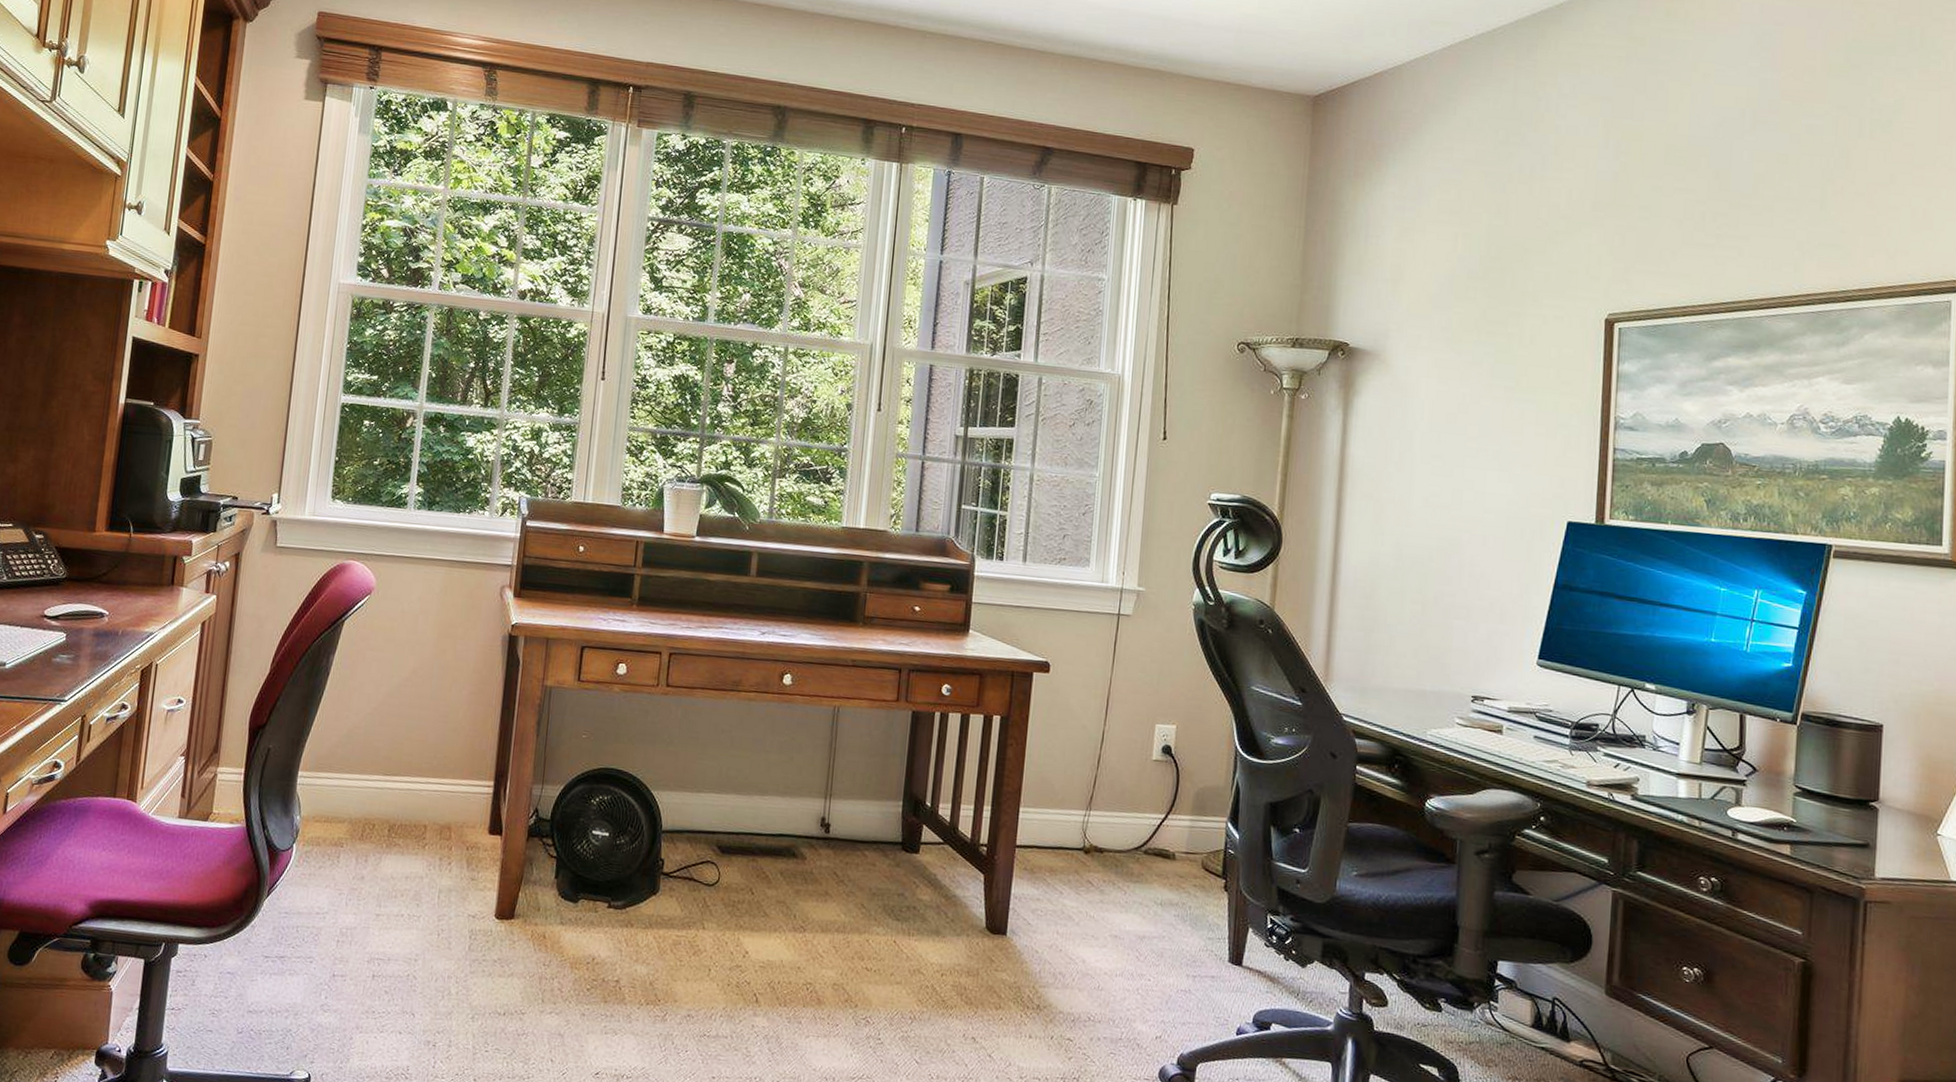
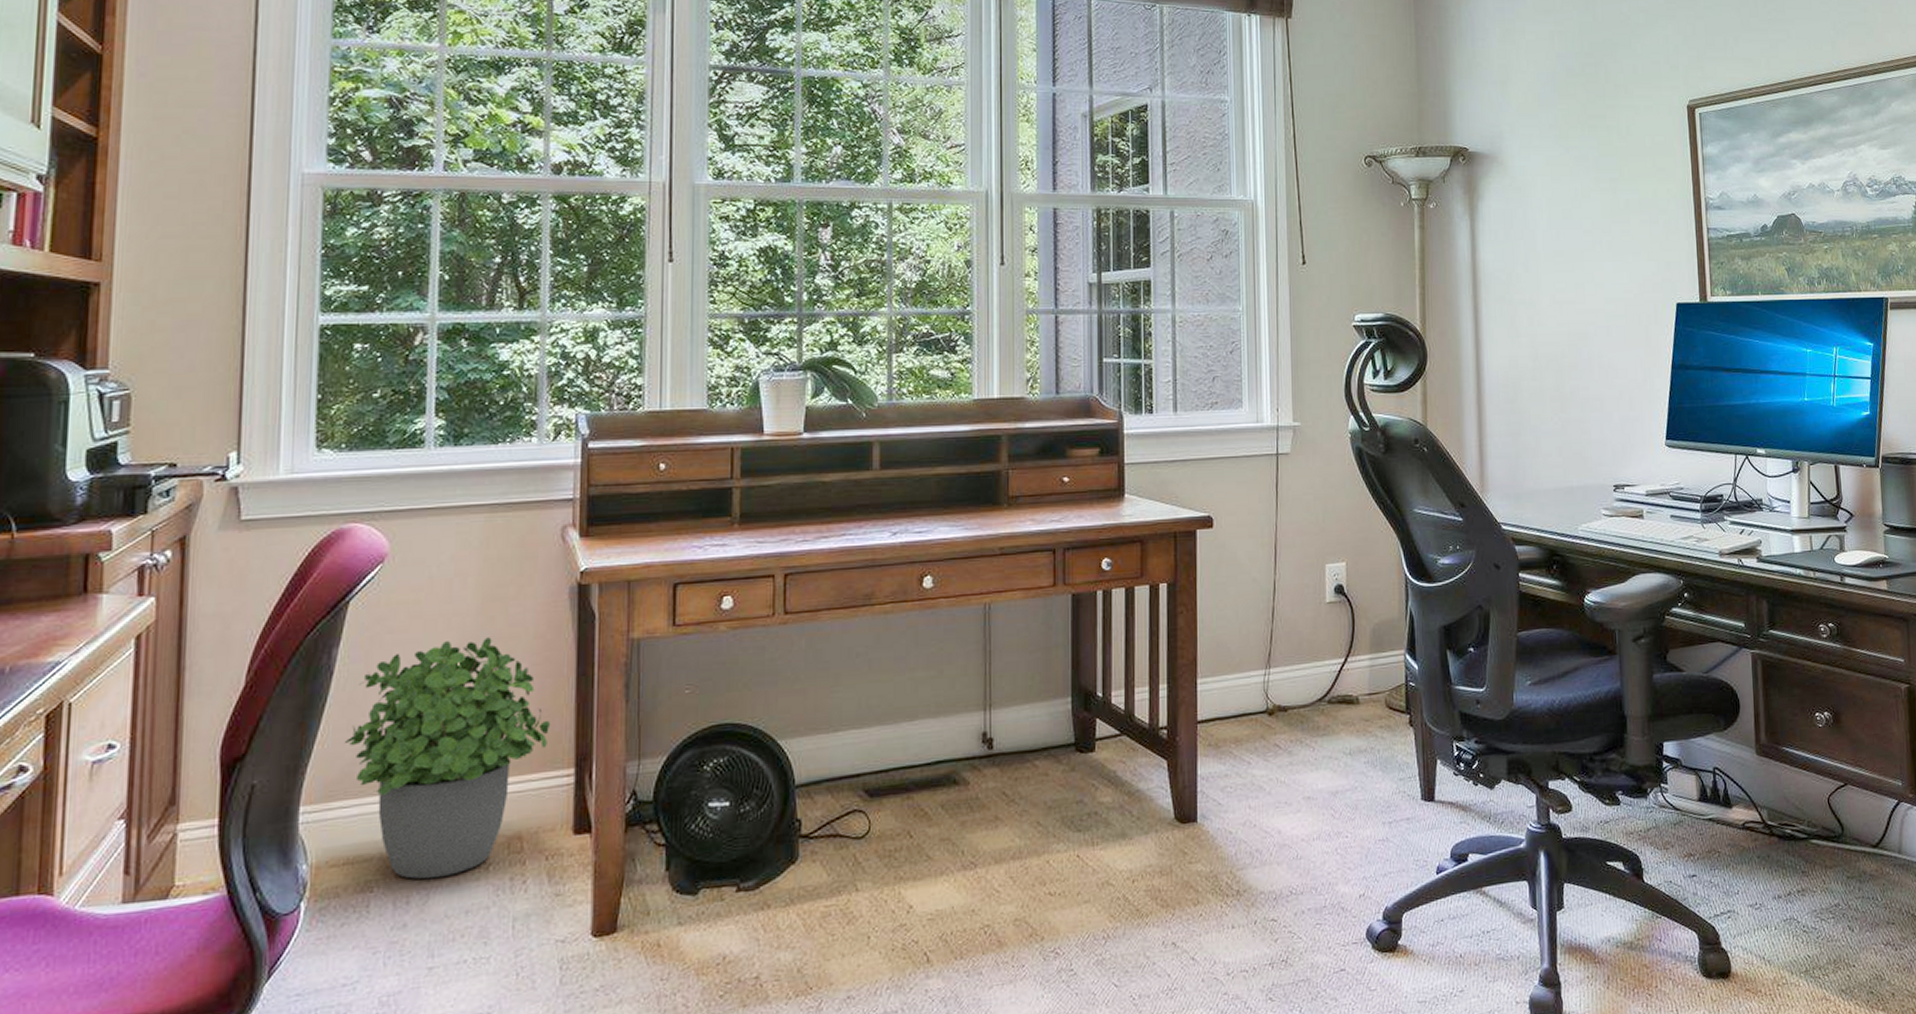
potted plant: none [332,663,480,847] -> present [344,637,551,880]

